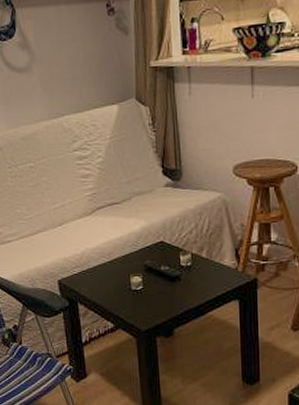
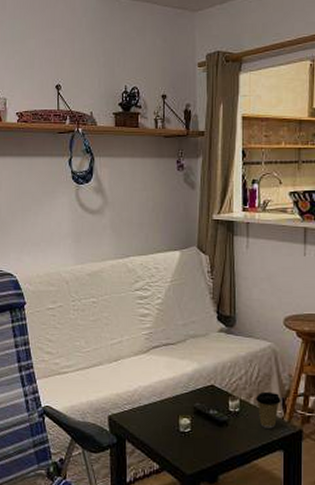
coffee cup: none [208,243,234,280] -> present [256,391,281,429]

